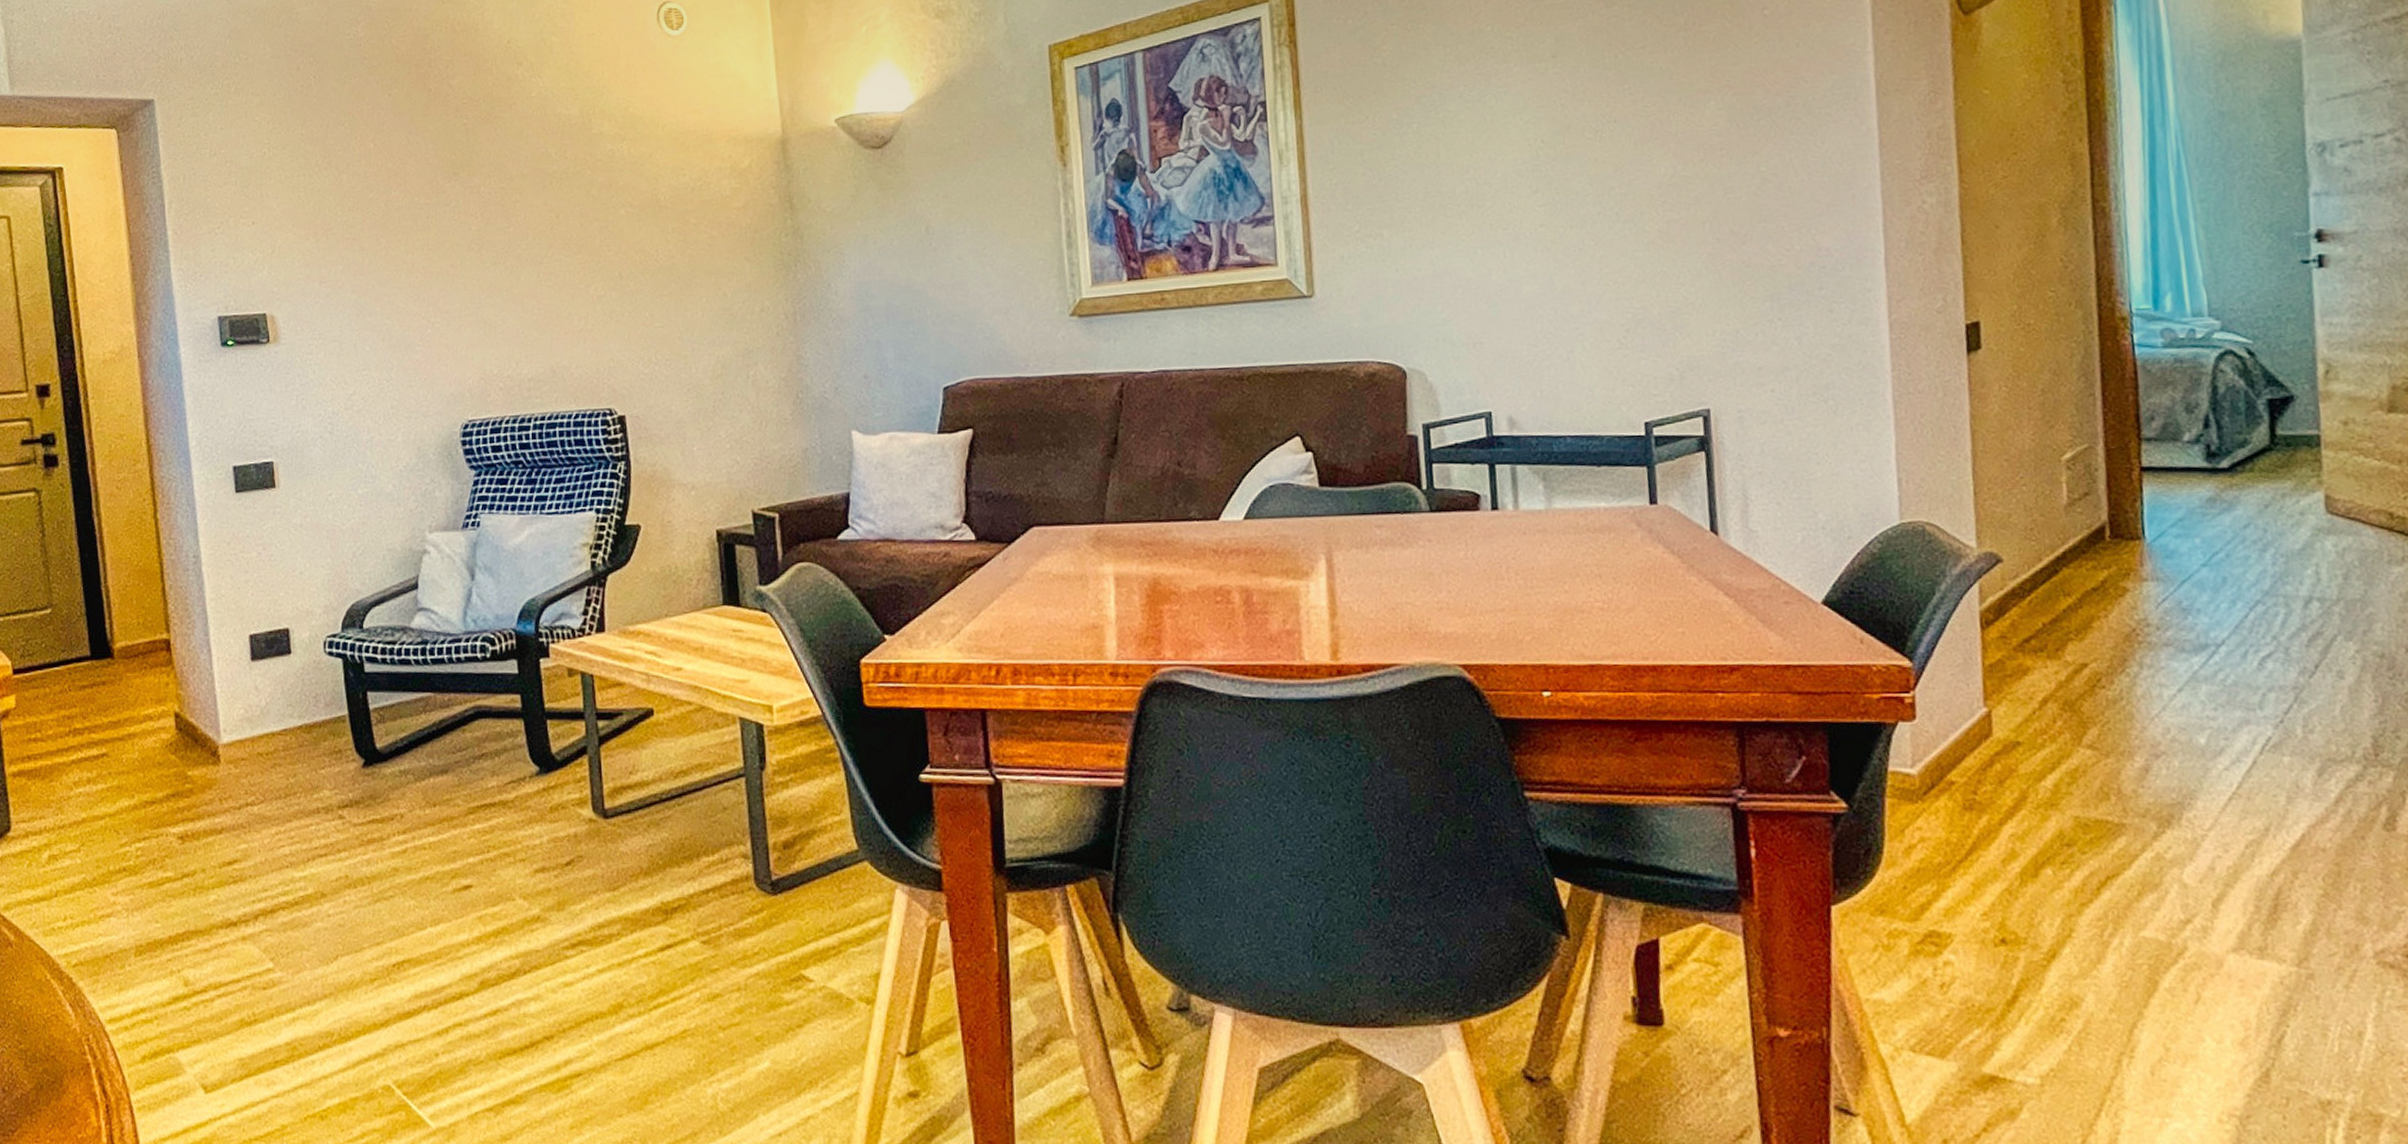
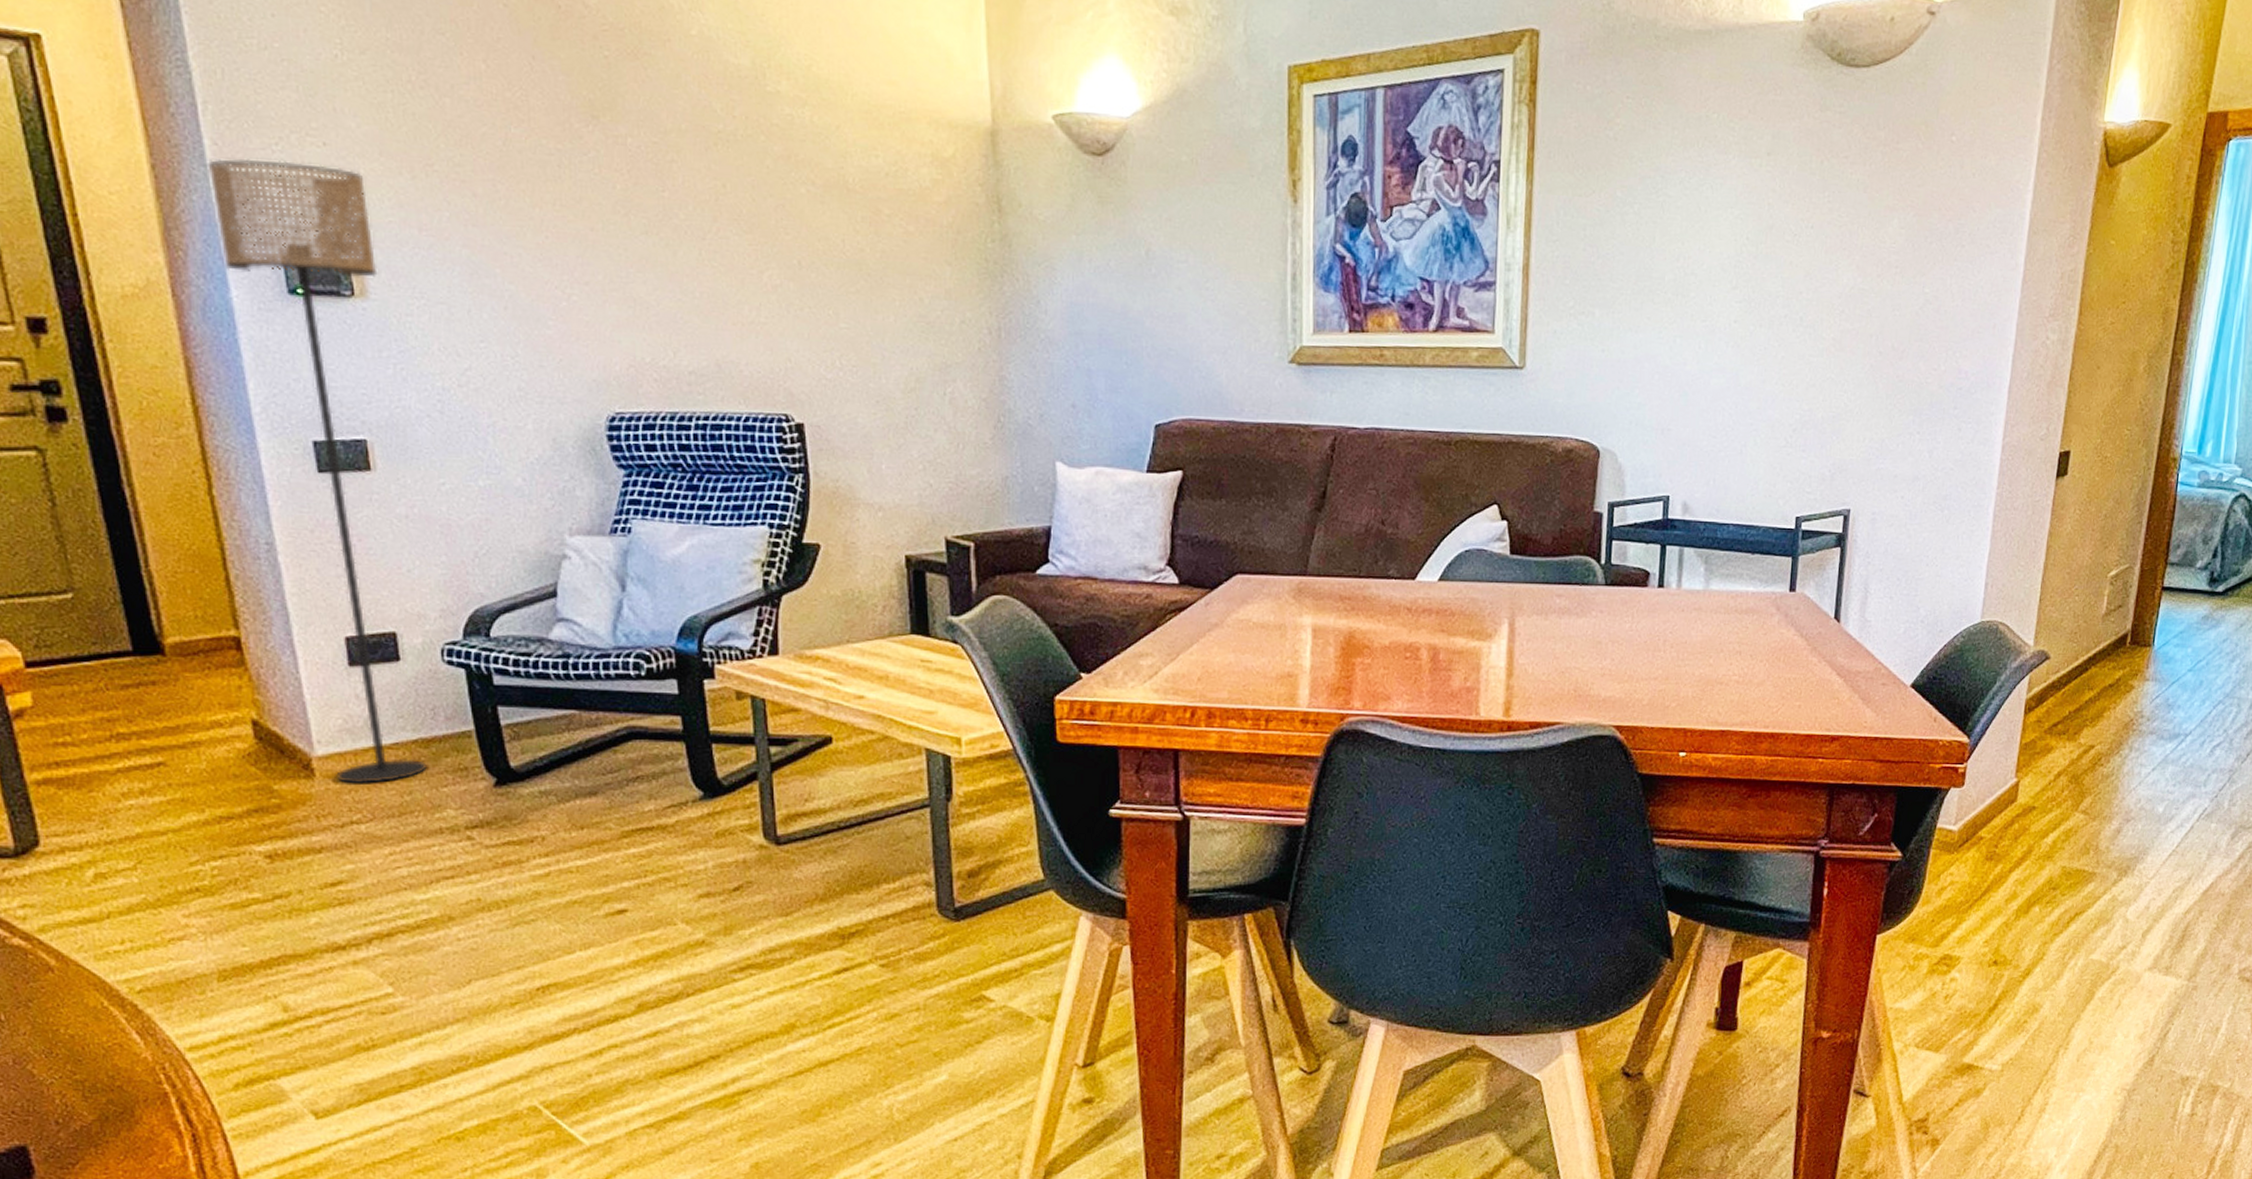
floor lamp: none [169,240,309,769] -> present [207,158,427,784]

